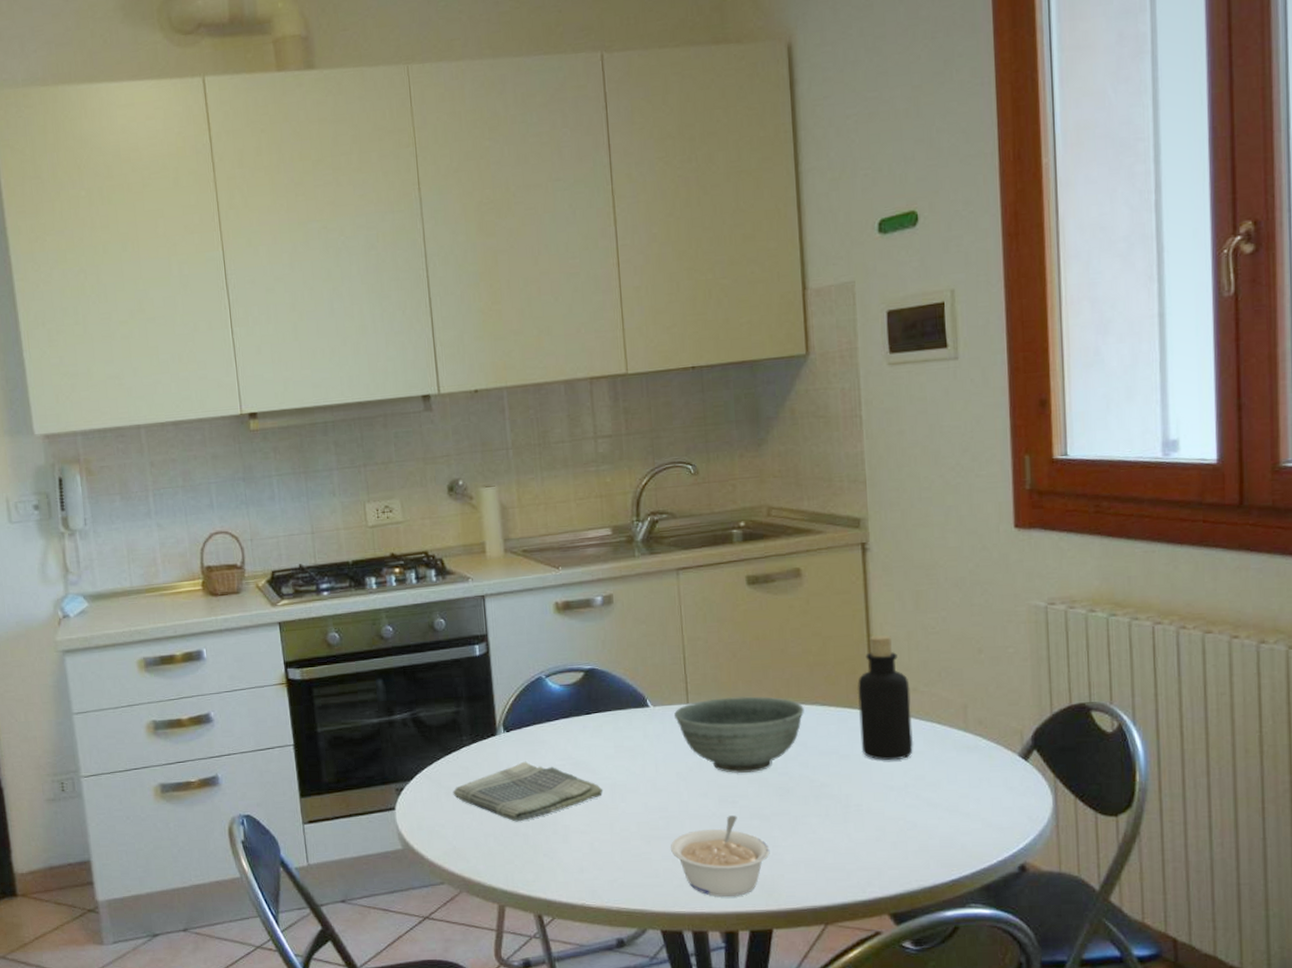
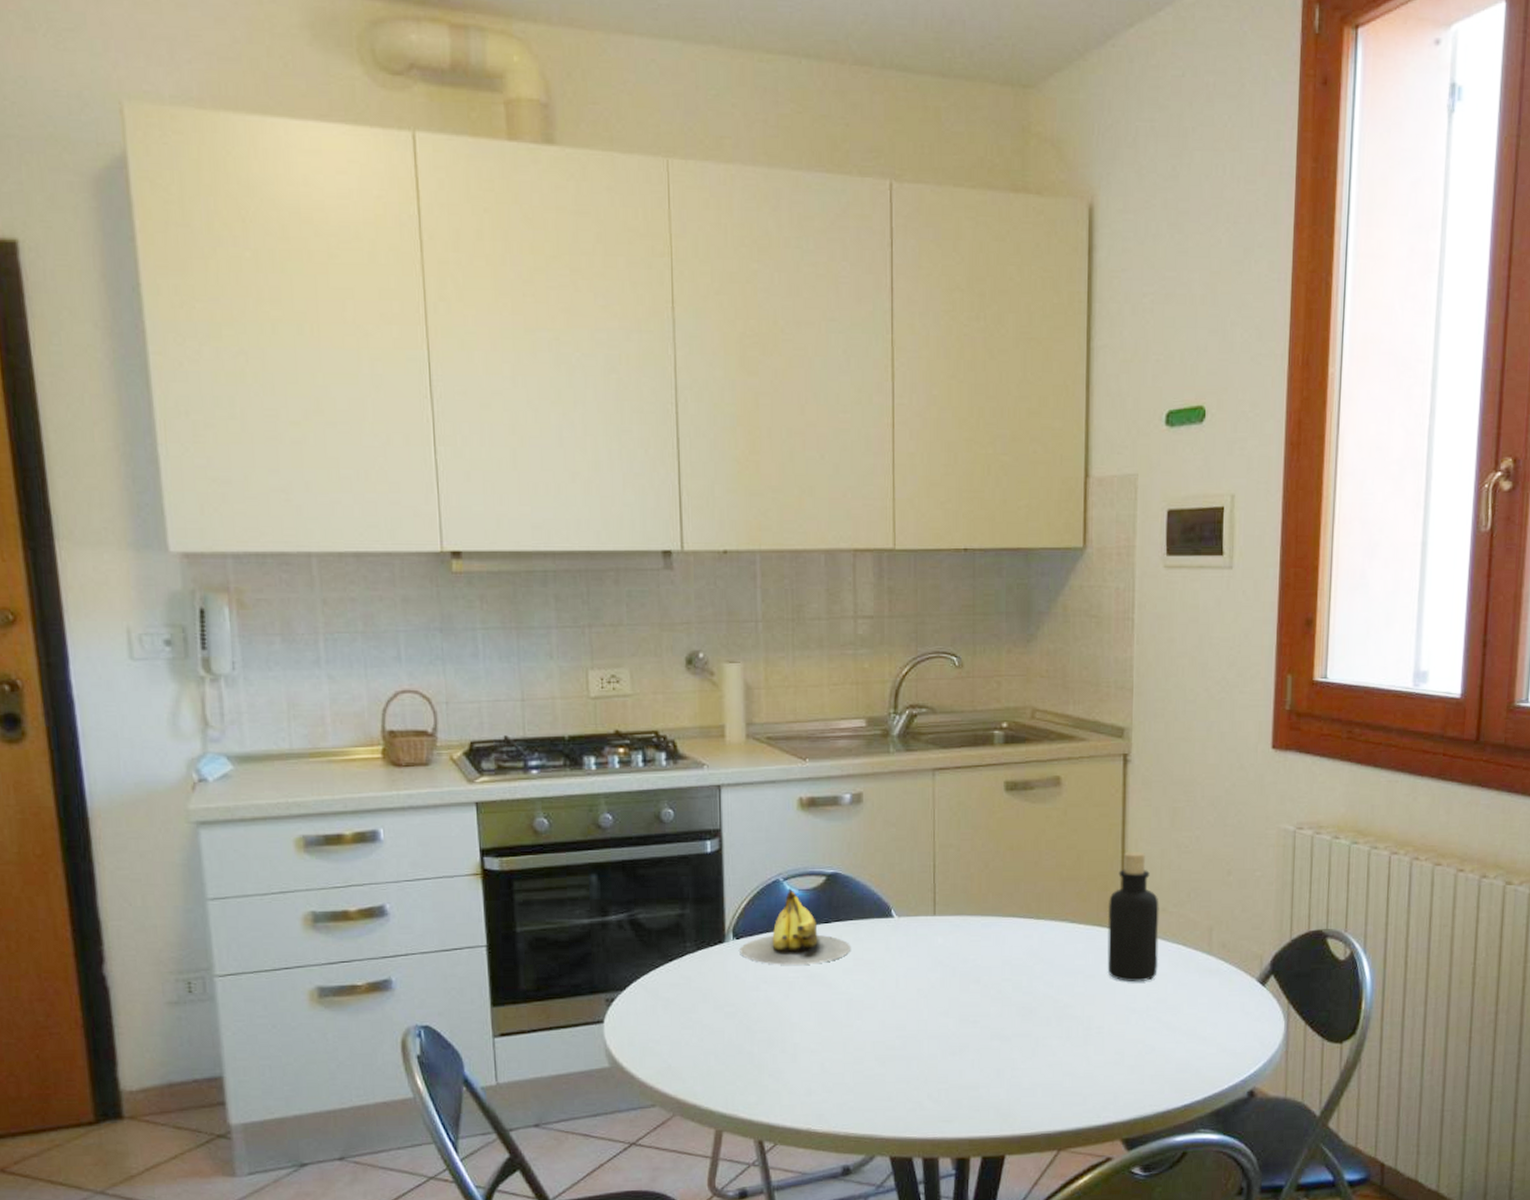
dish towel: present [453,761,603,822] -> none [671,972,839,1039]
banana: none [510,684,612,754] -> present [740,888,852,965]
legume: present [671,815,770,897] -> none [906,1036,1008,1121]
bowl: present [674,696,804,773] -> none [920,910,1053,991]

